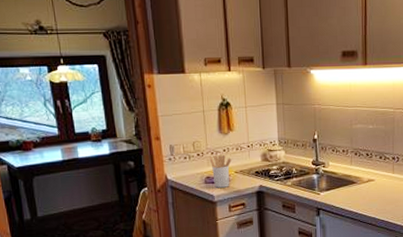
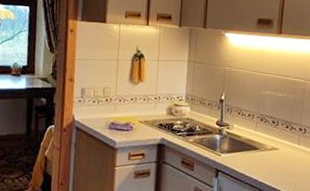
utensil holder: present [209,155,232,188] -> none [116,103,138,136]

